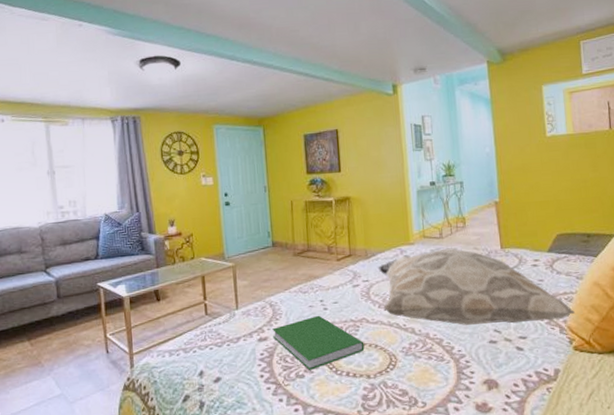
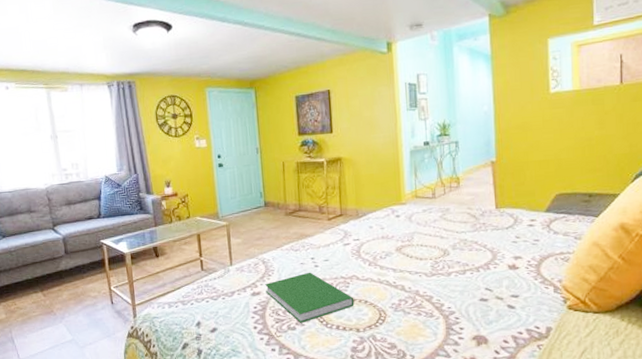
decorative pillow: present [379,248,576,325] -> none [370,208,572,283]

